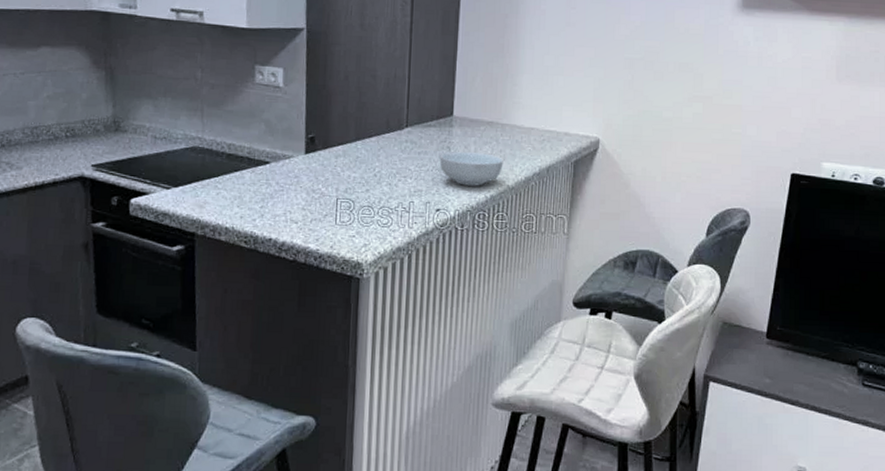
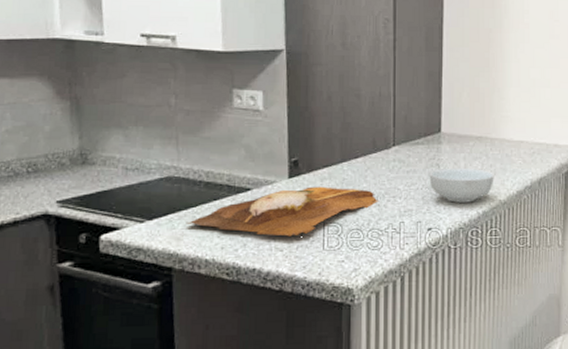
cutting board: none [208,163,390,210] -> present [185,186,378,237]

